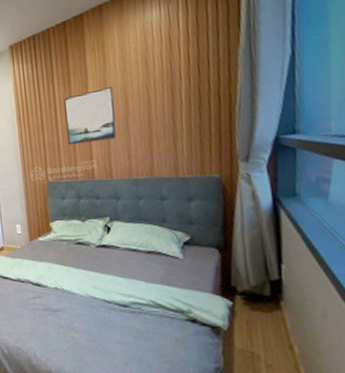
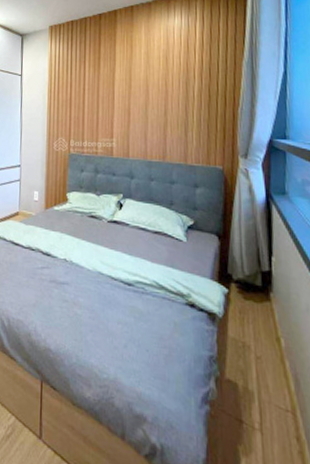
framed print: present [64,87,117,145] -> none [92,76,137,122]

